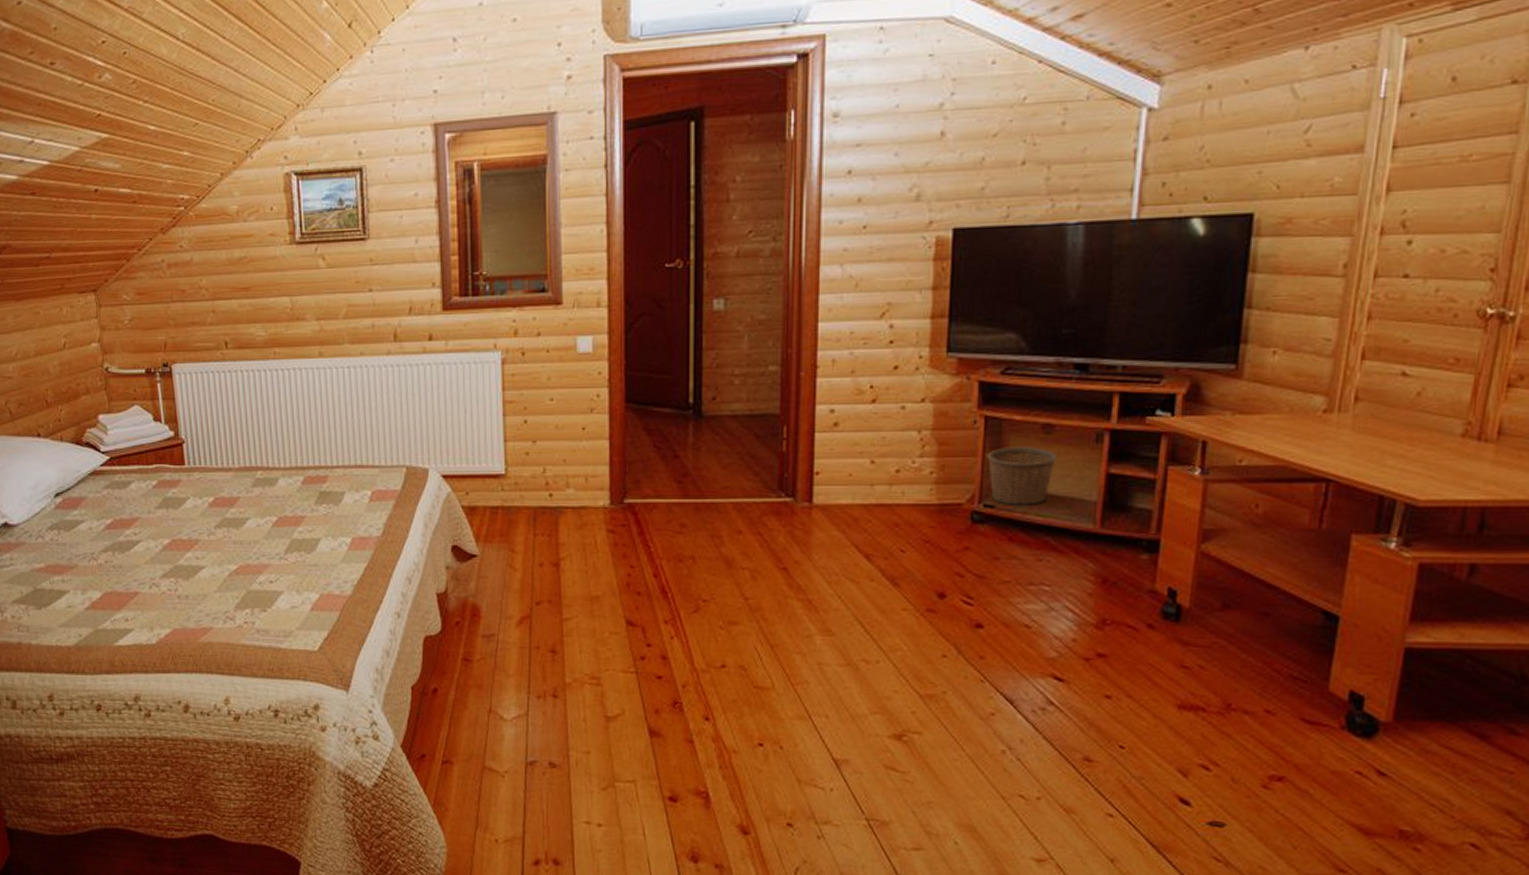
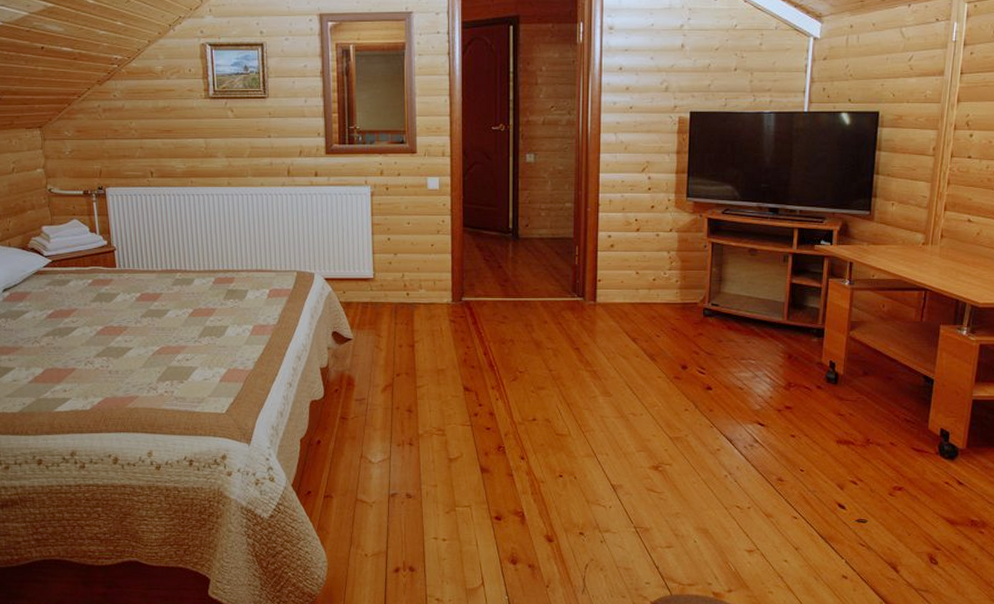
basket: present [987,447,1058,505] -> none [713,264,759,304]

